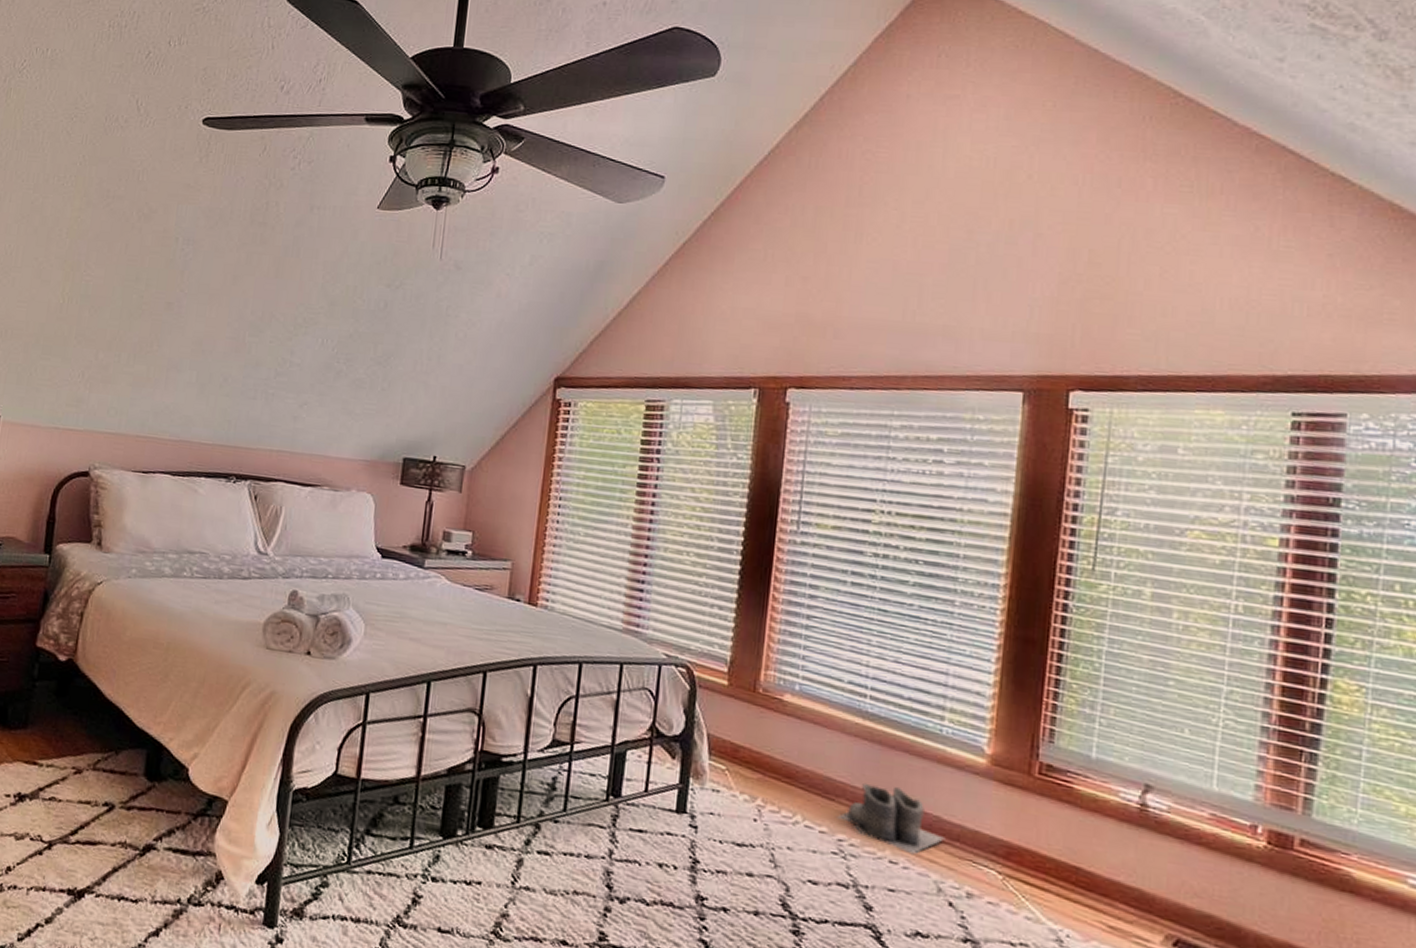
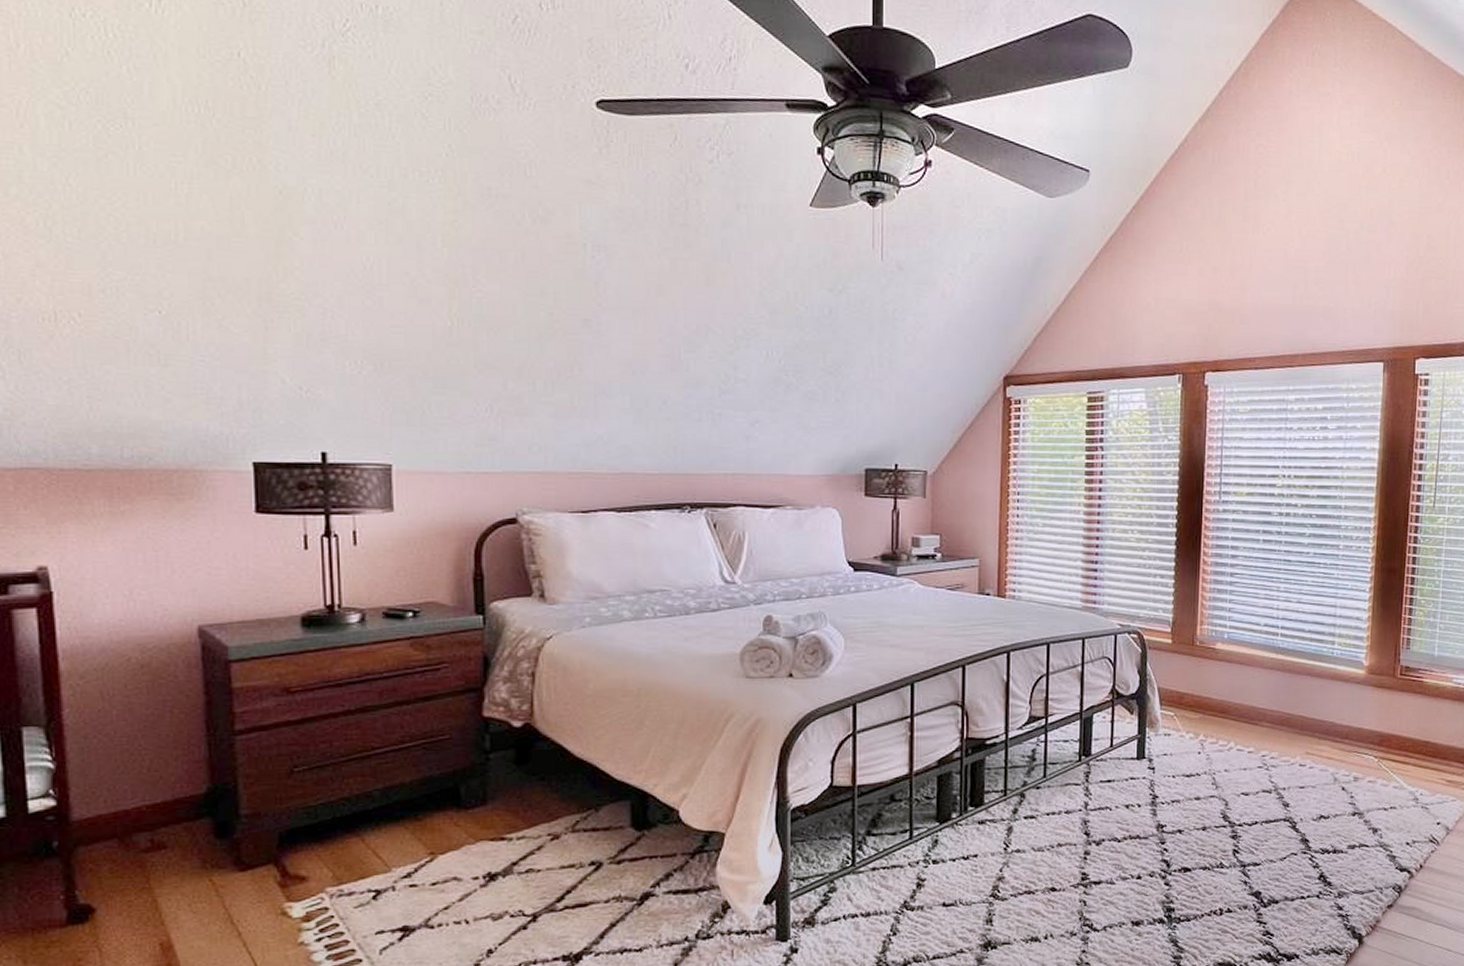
boots: present [835,782,945,855] -> none [1259,704,1338,756]

